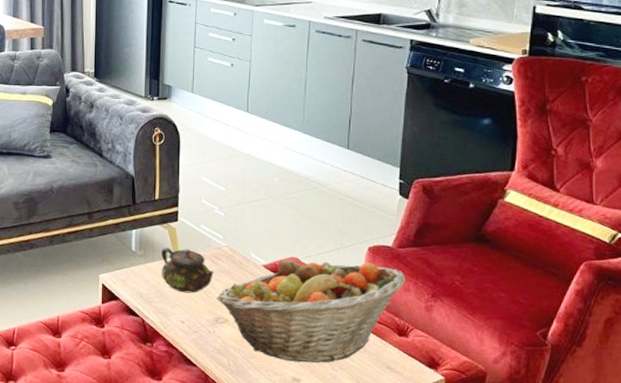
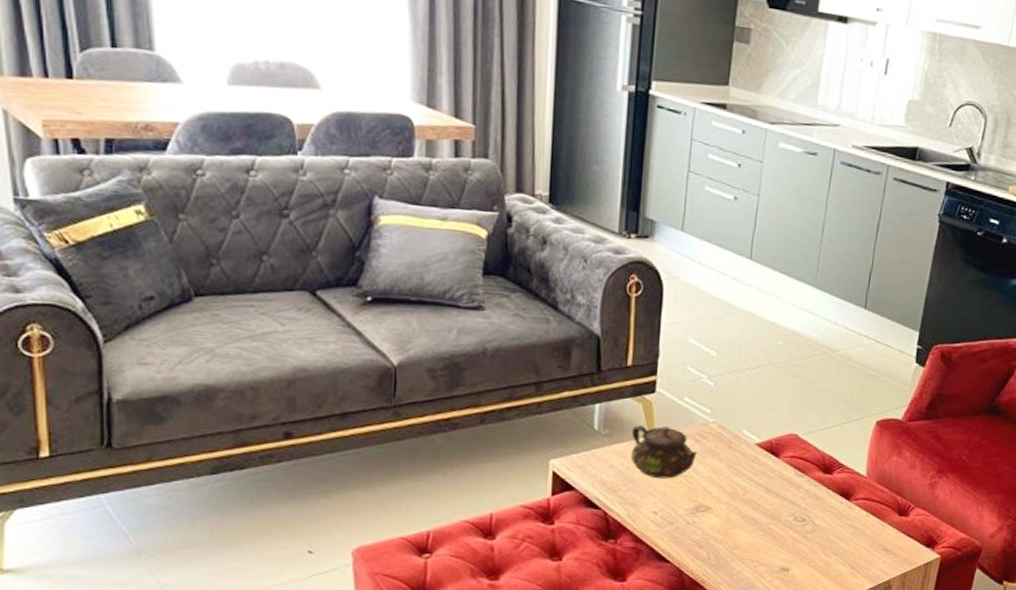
fruit basket: present [217,260,405,363] -> none [699,437,913,550]

